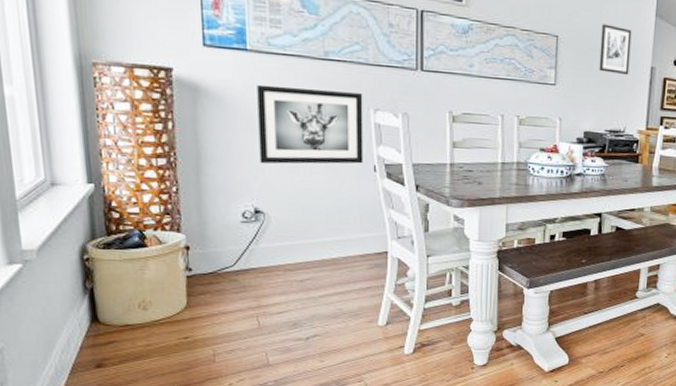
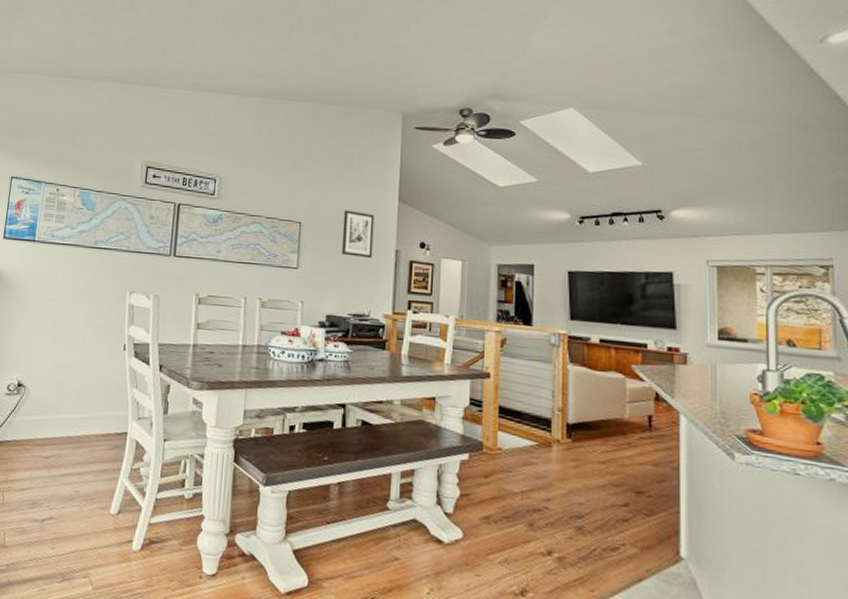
wall art: present [257,84,363,164] -> none [29,269,122,343]

